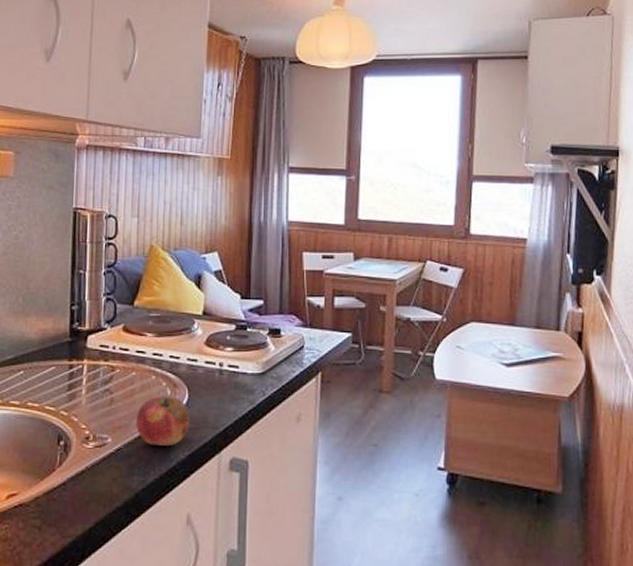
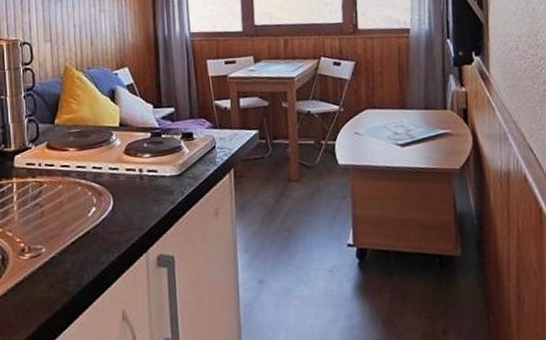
fruit: present [135,396,190,446] -> none [66,204,117,251]

